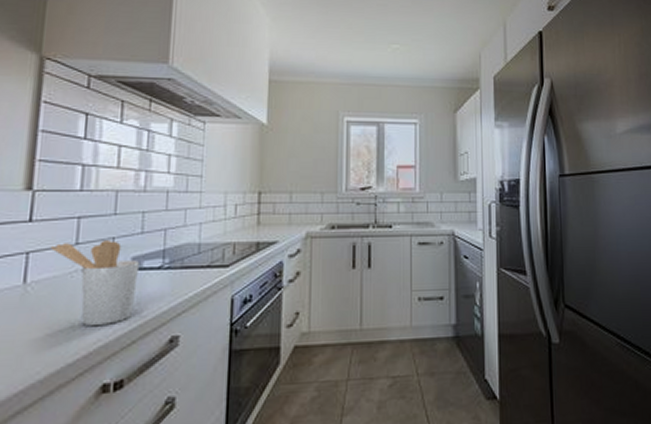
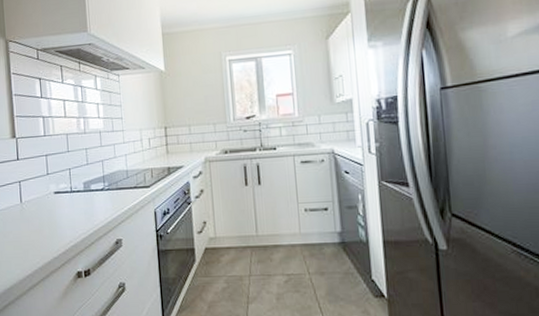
utensil holder: present [50,240,141,327] -> none [32,171,90,232]

